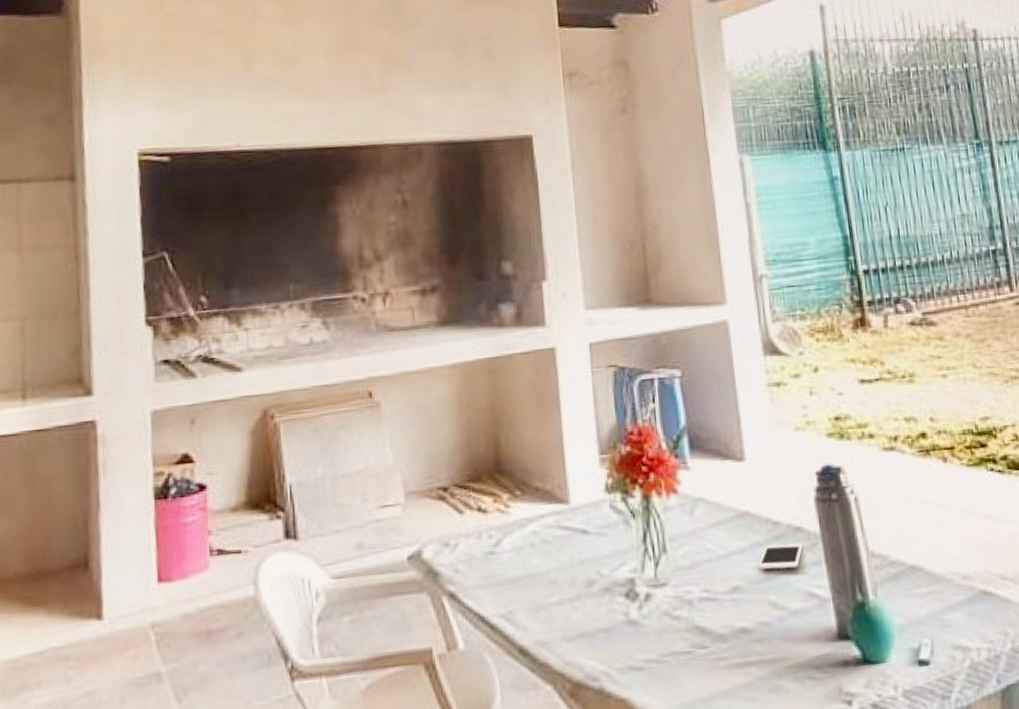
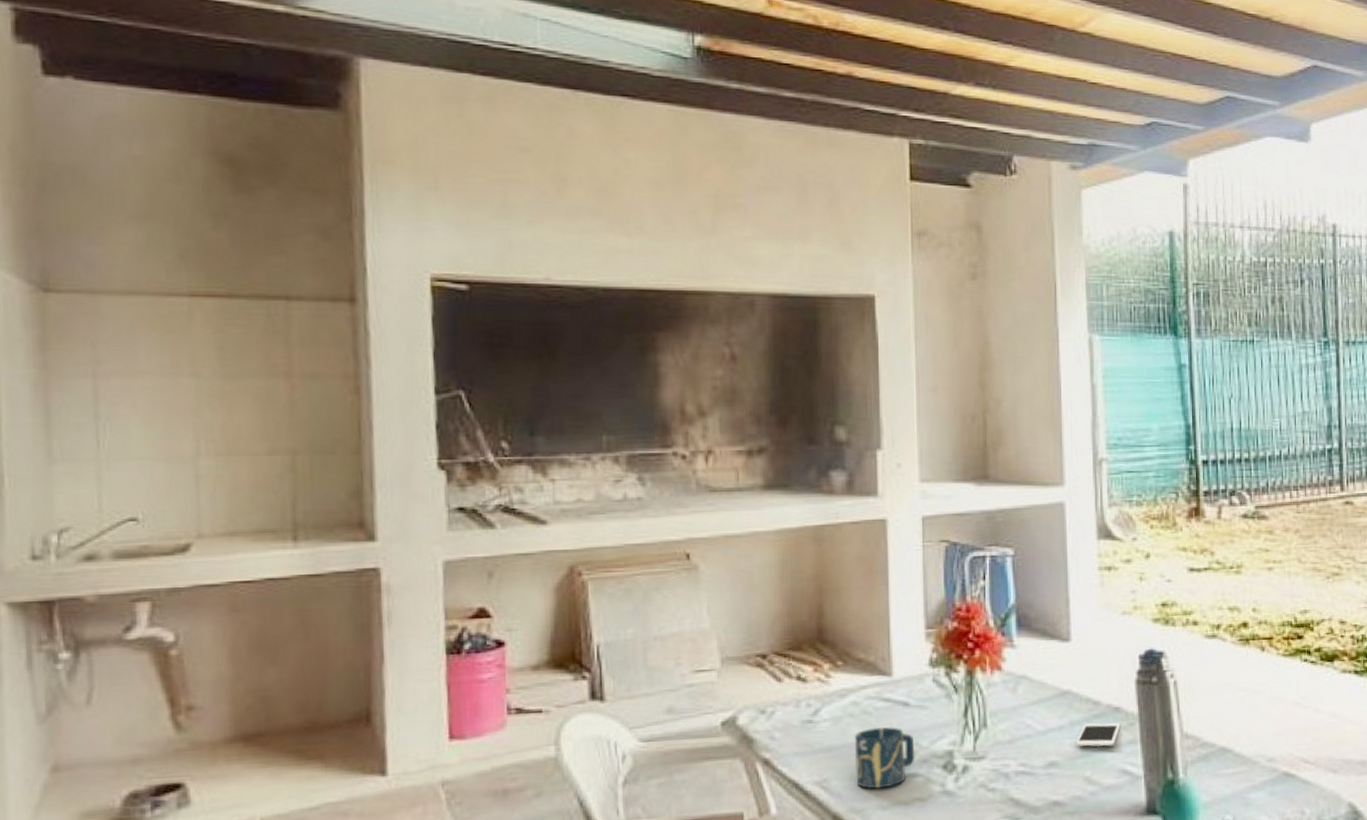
cup: none [535,555,597,620] -> present [854,727,915,789]

